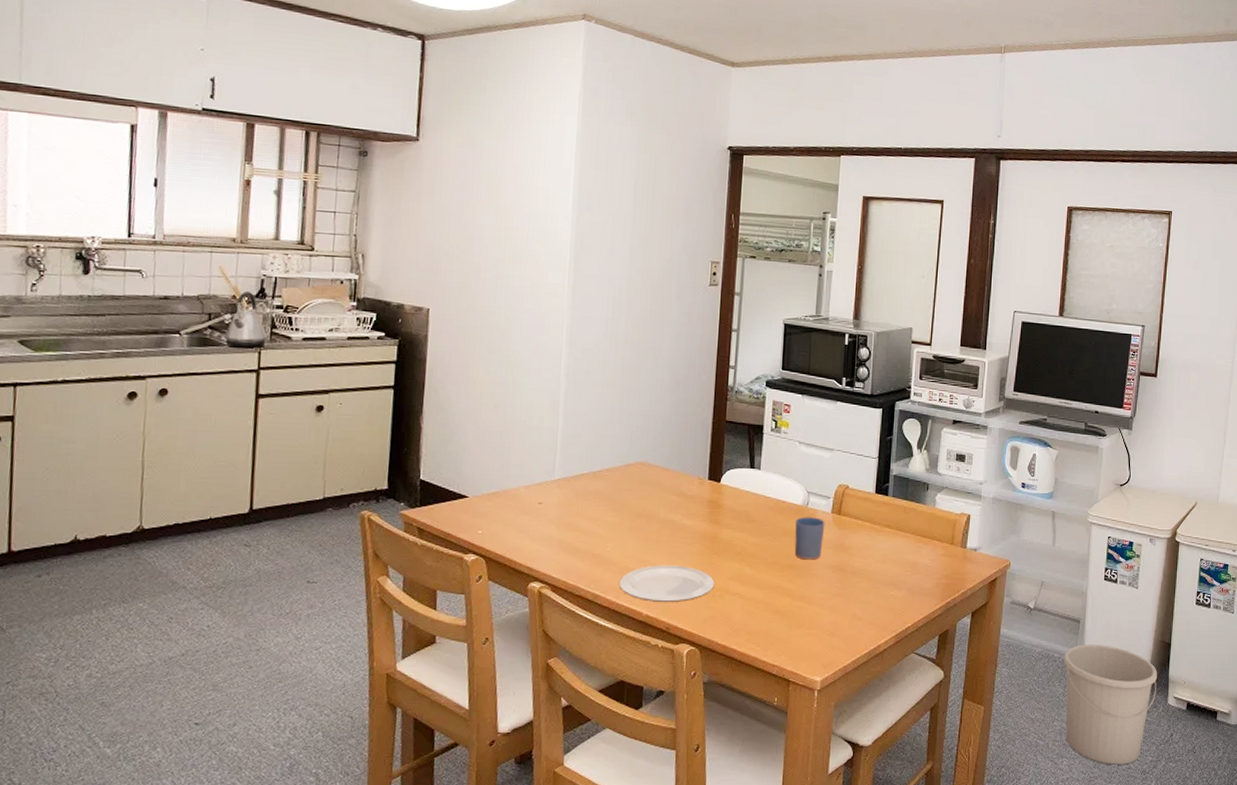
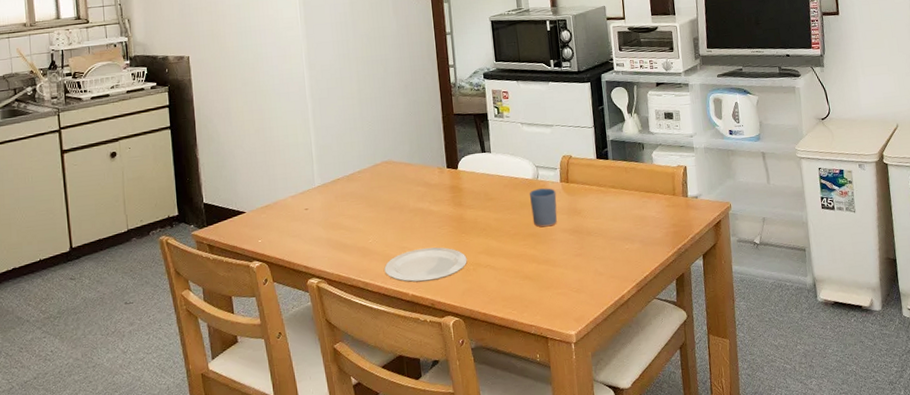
kettle: present [225,292,267,350] -> none [29,66,63,115]
bucket: present [1063,645,1158,765] -> none [795,268,890,380]

